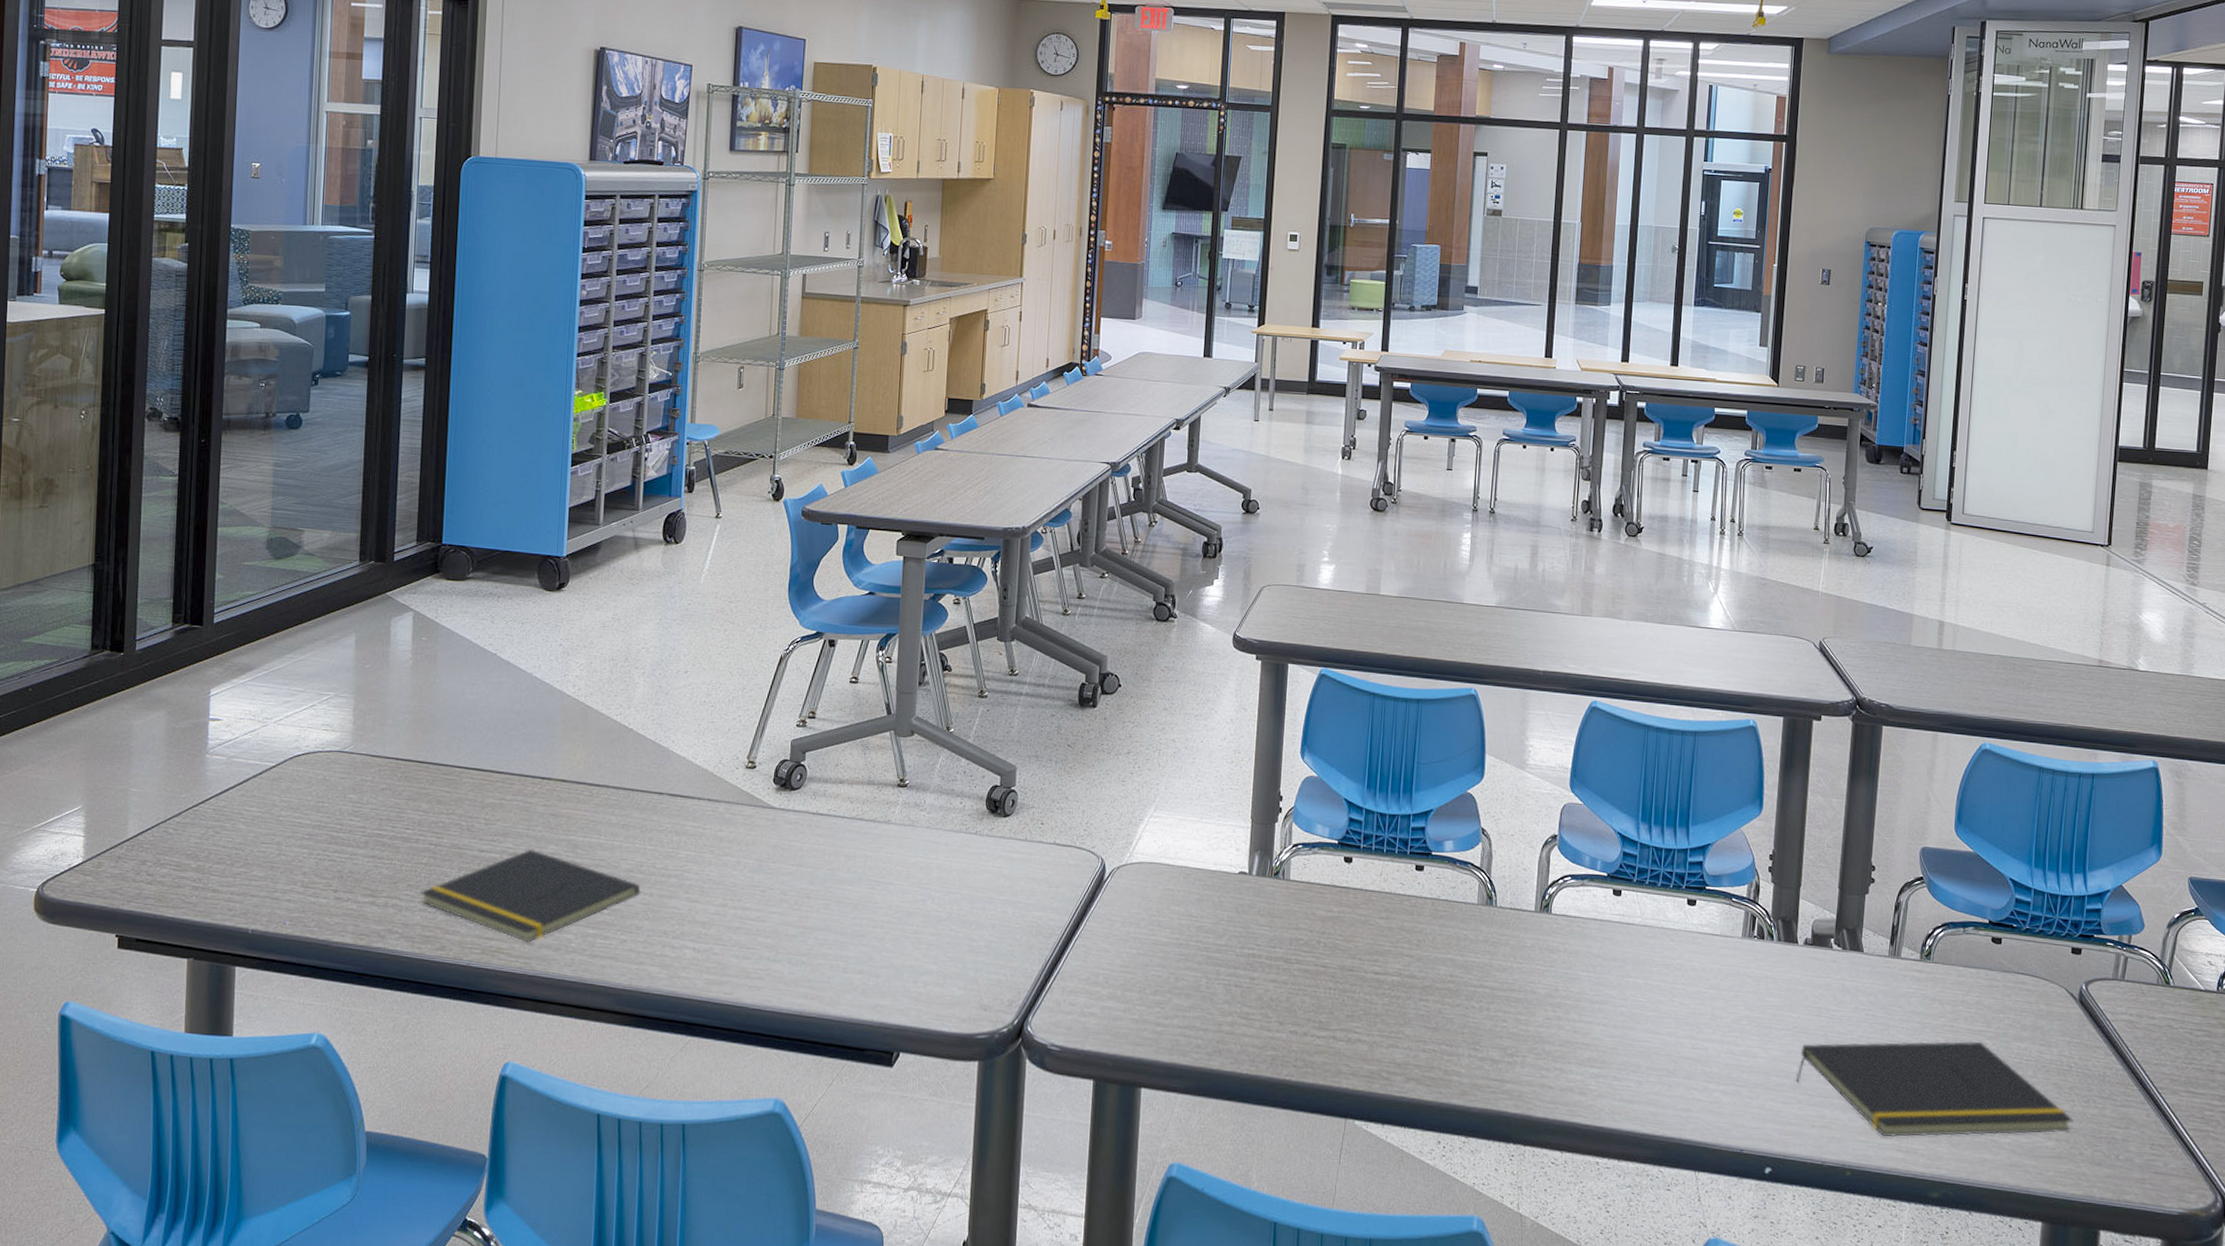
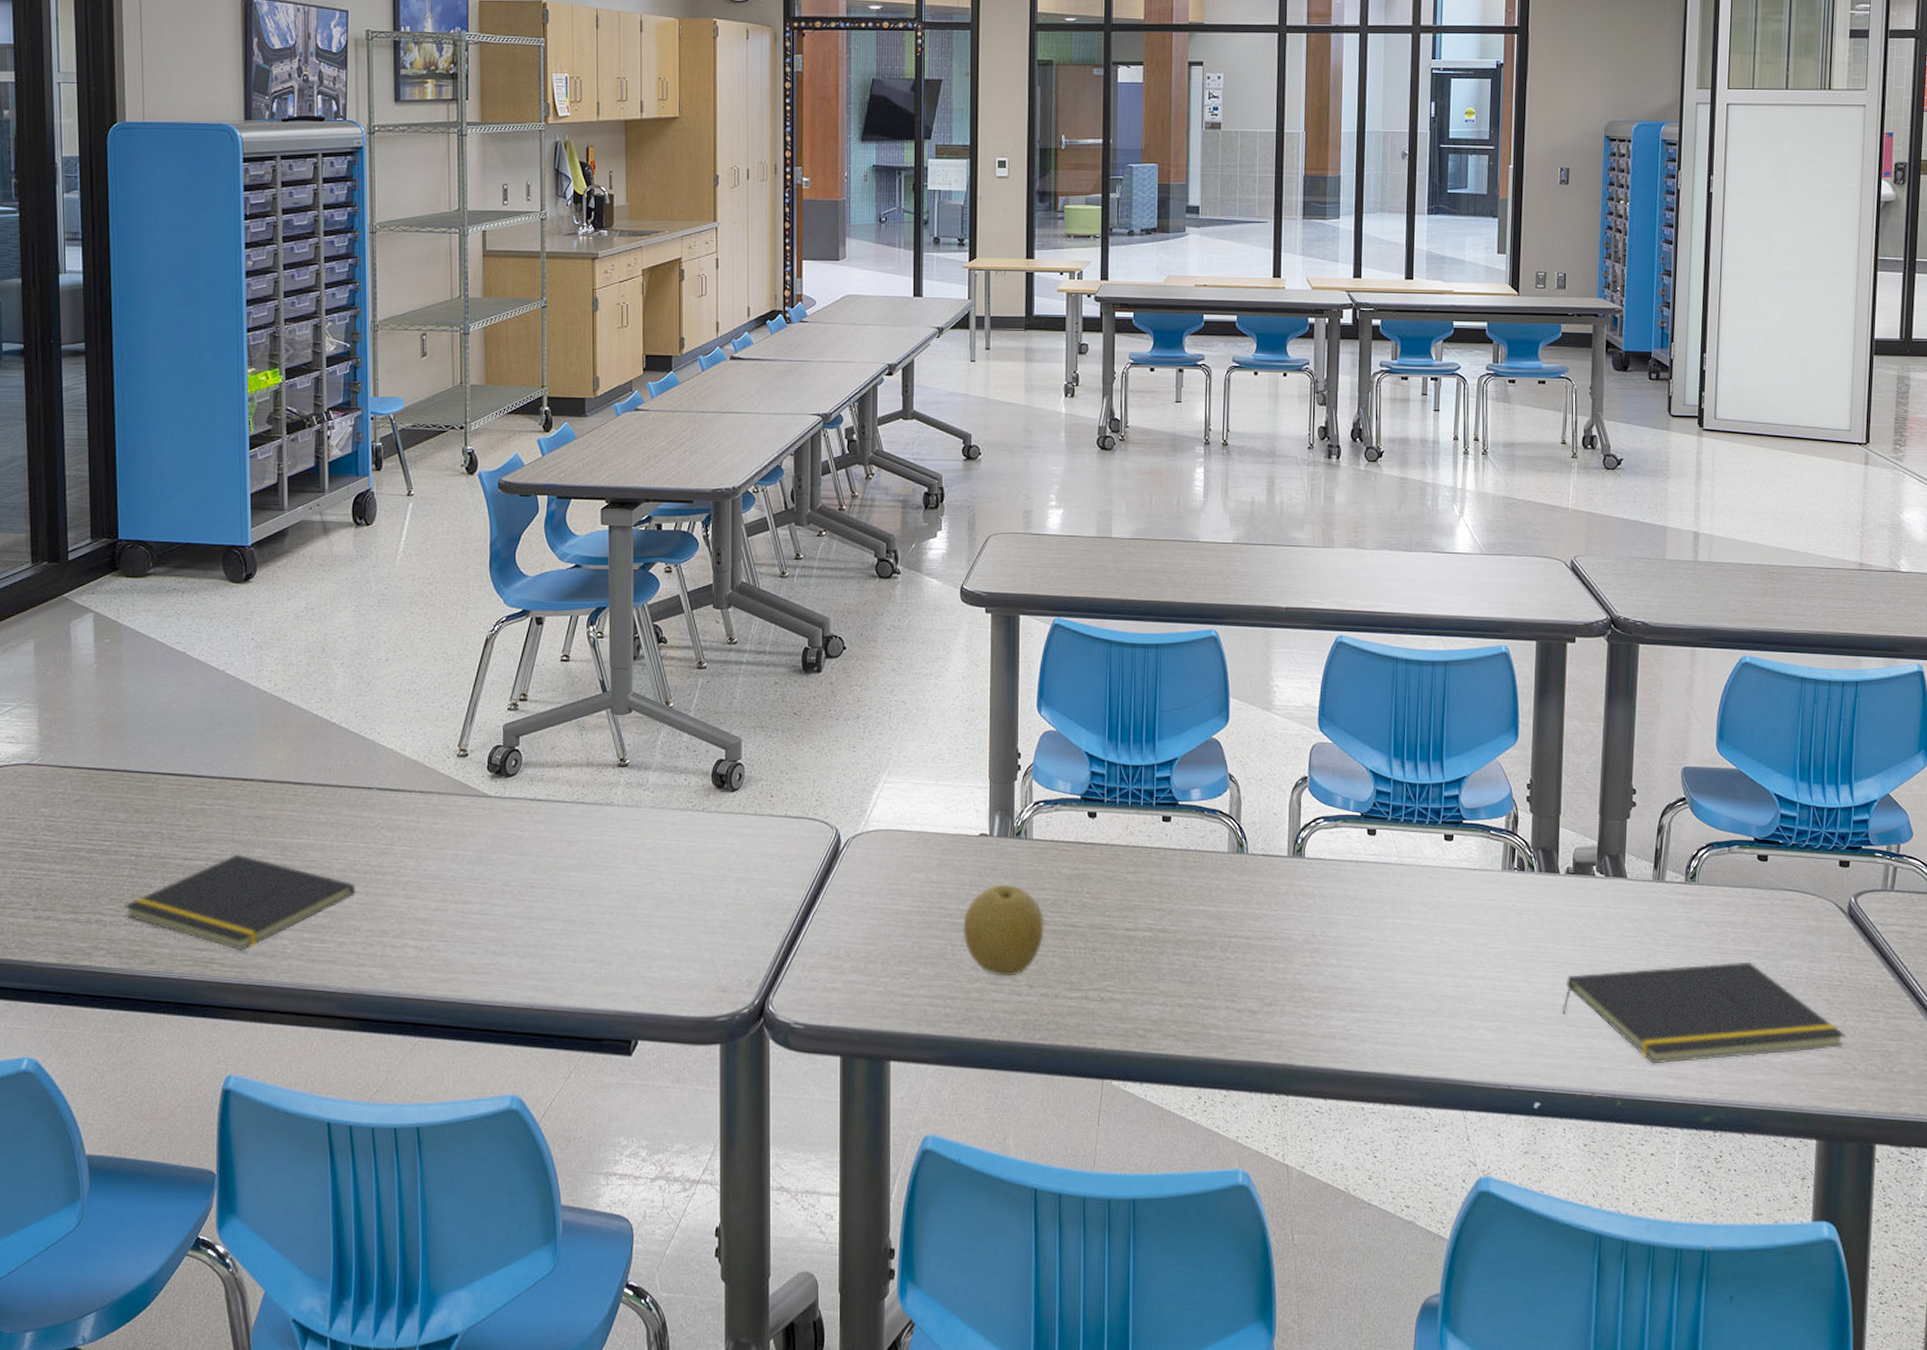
fruit: none [1218,921,1297,1012] -> present [963,884,1044,977]

